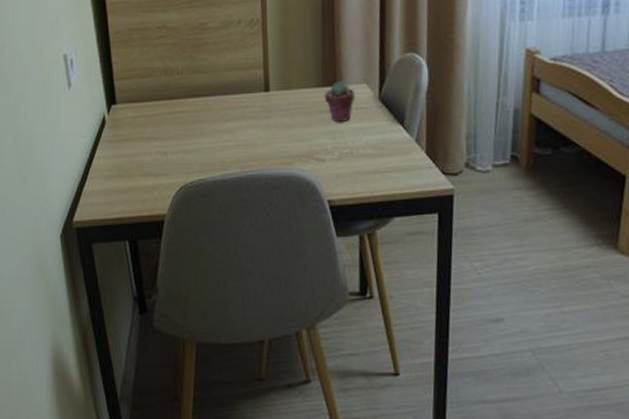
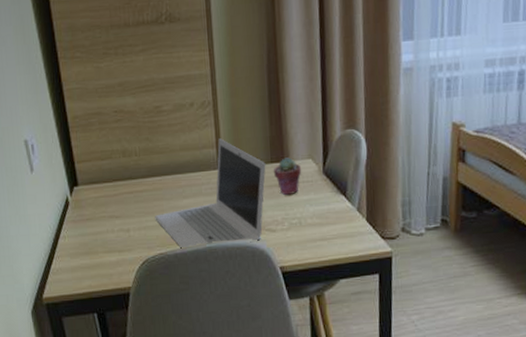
laptop: none [195,59,317,177] -> present [155,138,266,250]

